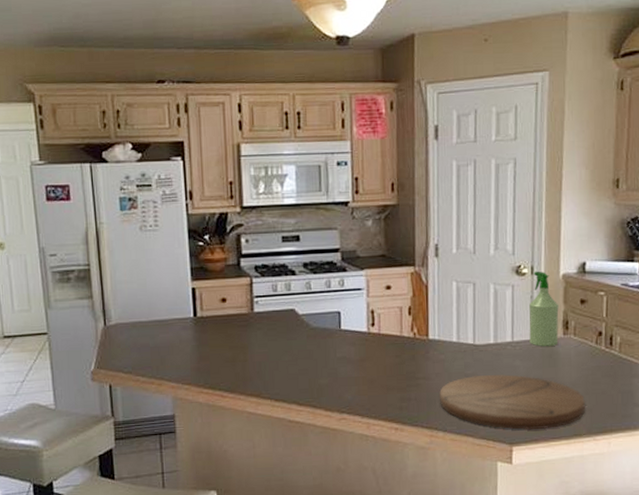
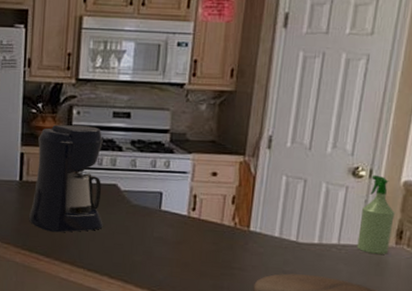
coffee maker: none [208,253,285,366] -> present [29,124,103,233]

